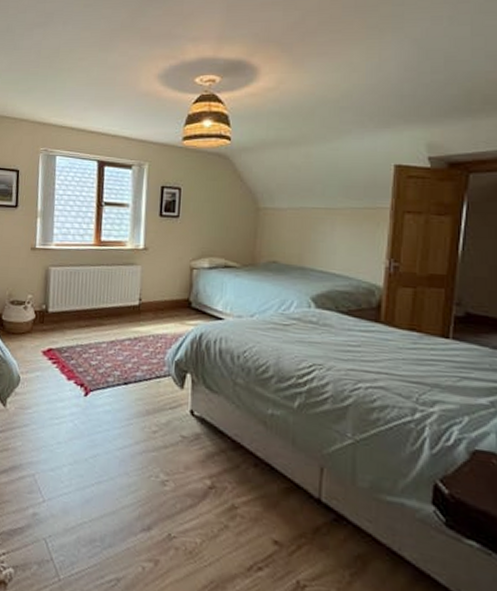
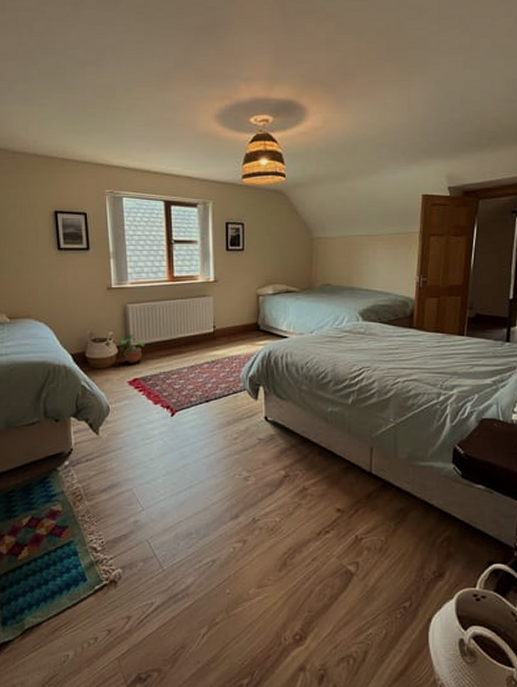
potted plant: none [35,296,64,331] -> present [117,332,145,363]

